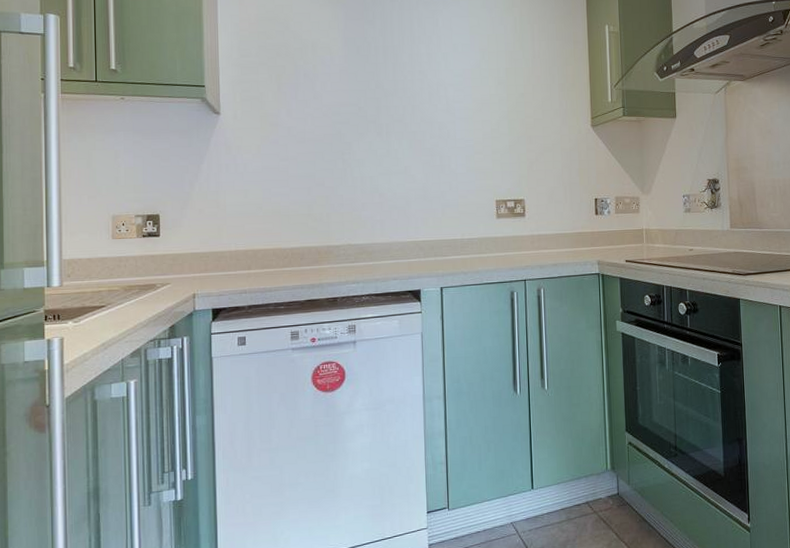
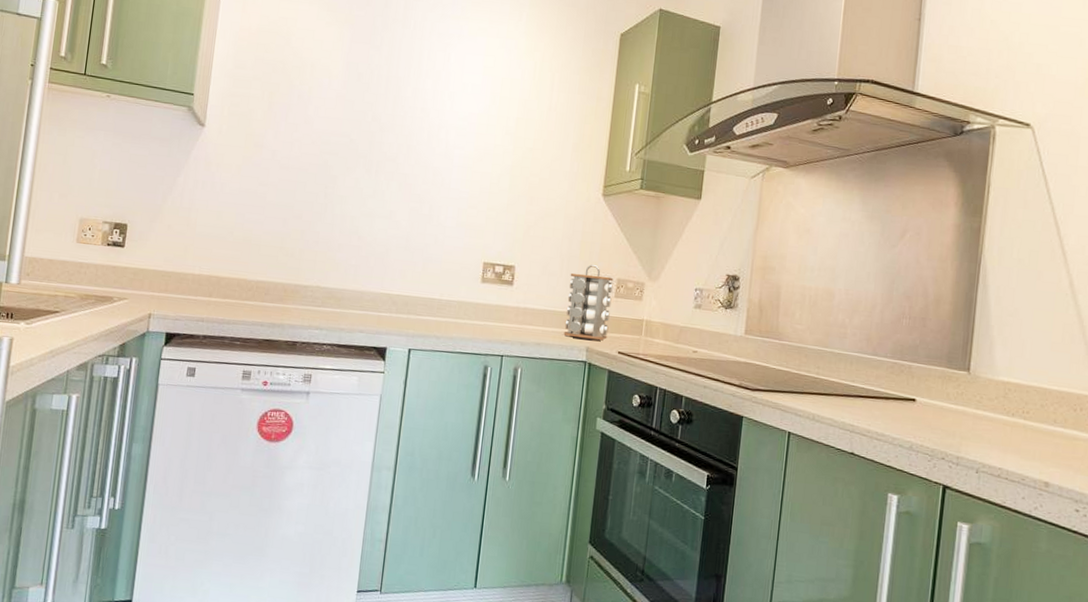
spice rack: none [574,187,614,255] -> present [563,264,614,341]

